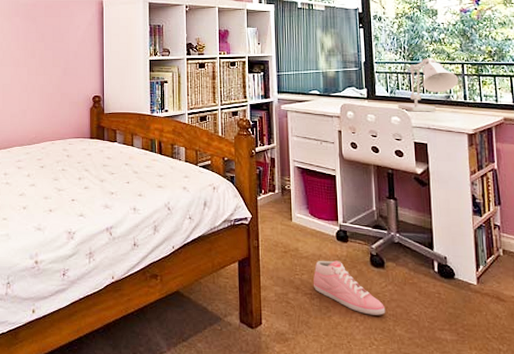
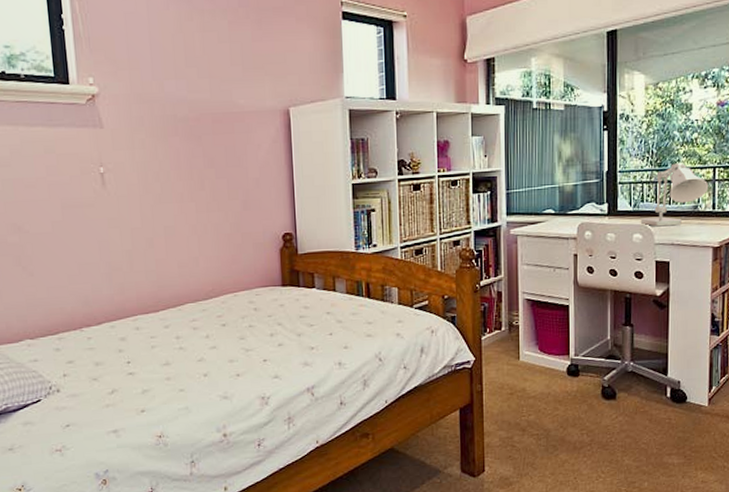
sneaker: present [313,260,386,315] -> none [540,397,615,449]

